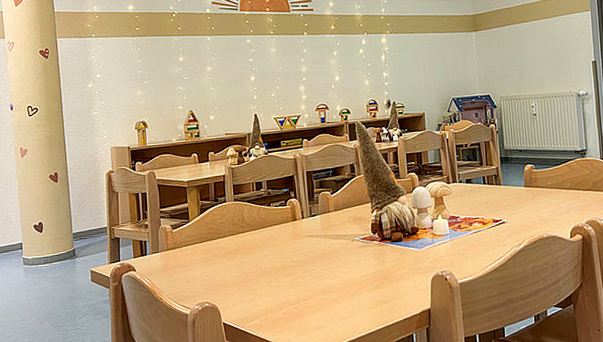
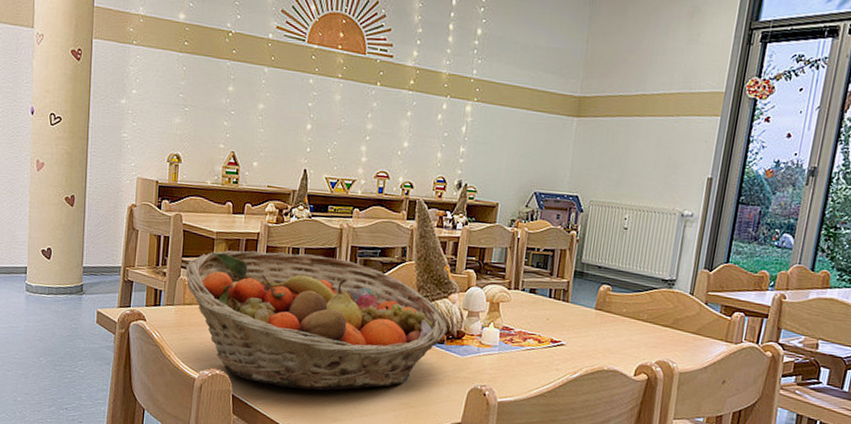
fruit basket: none [165,184,403,308] -> present [186,250,448,391]

